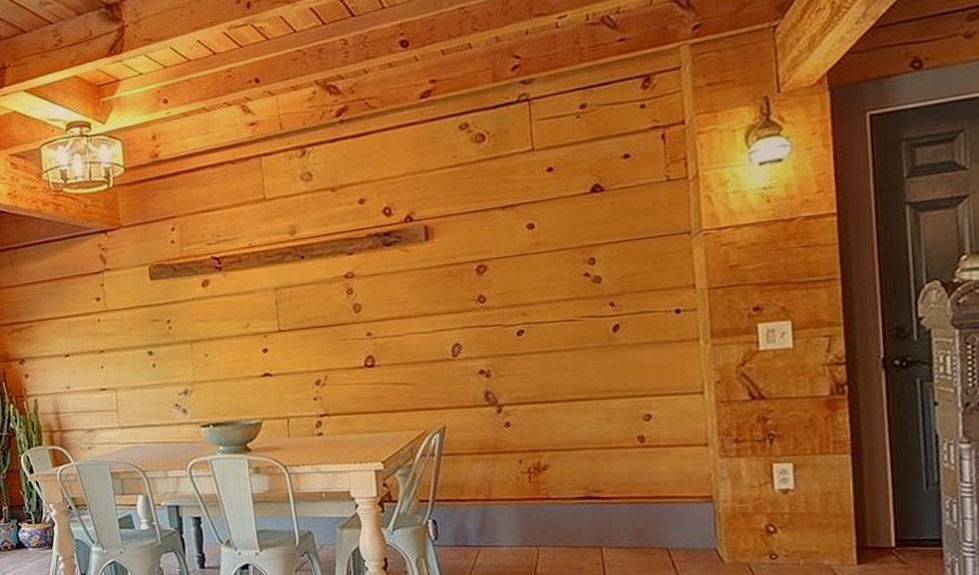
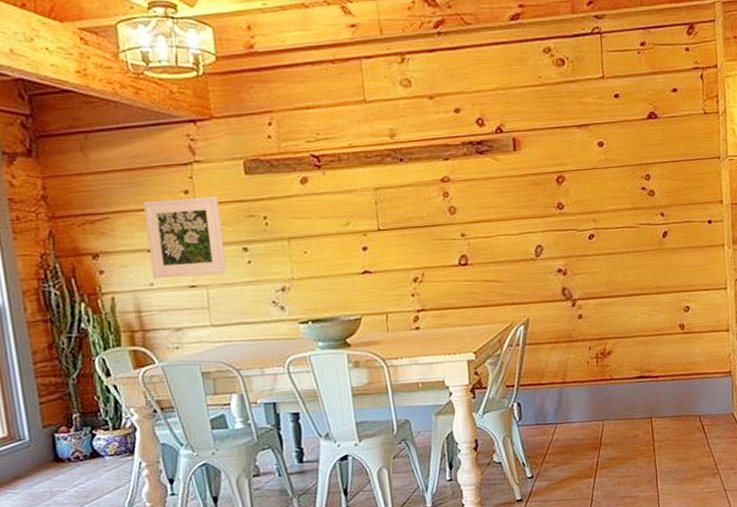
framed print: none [62,302,134,382] -> present [144,197,227,279]

